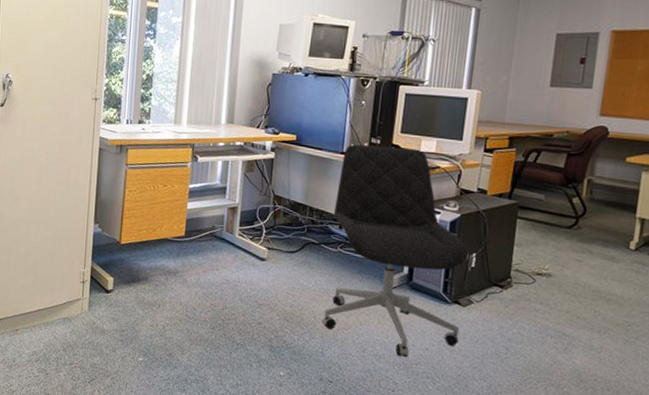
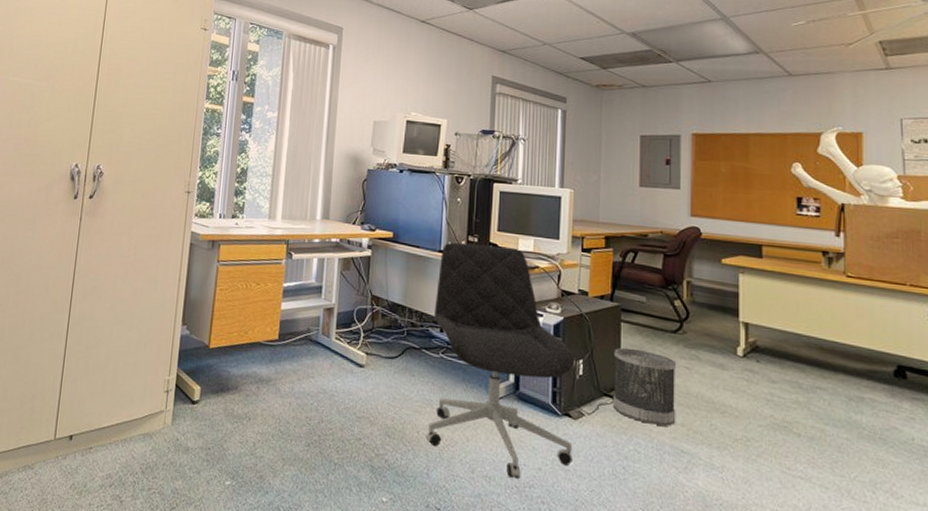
wastebasket: none [501,242,569,313] -> present [612,347,677,426]

